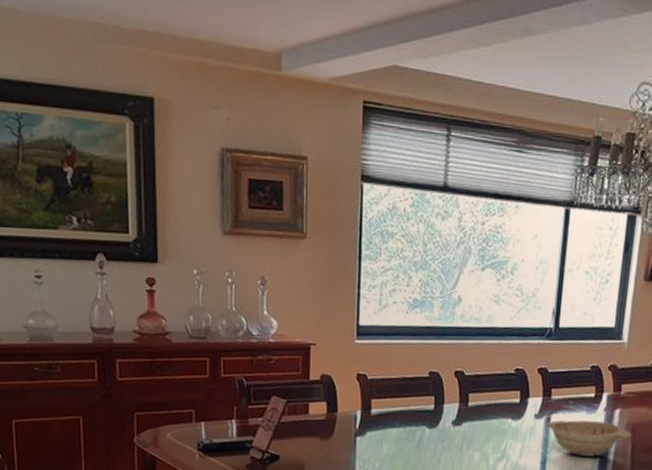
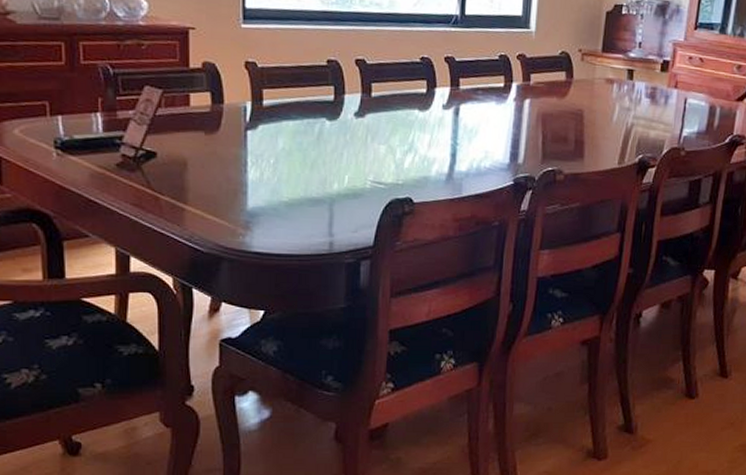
decorative bowl: present [545,420,631,457] -> none [453,111,542,148]

